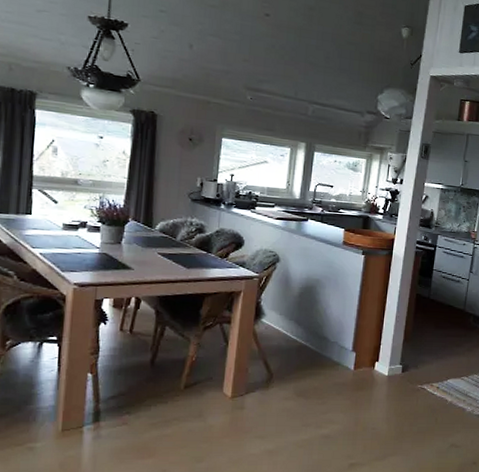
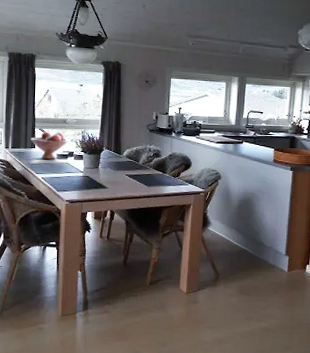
fruit bowl: none [25,193,80,230] -> present [30,131,68,159]

